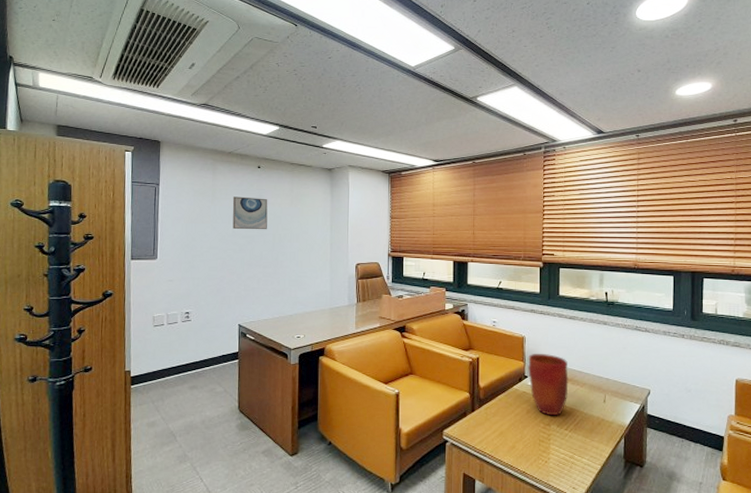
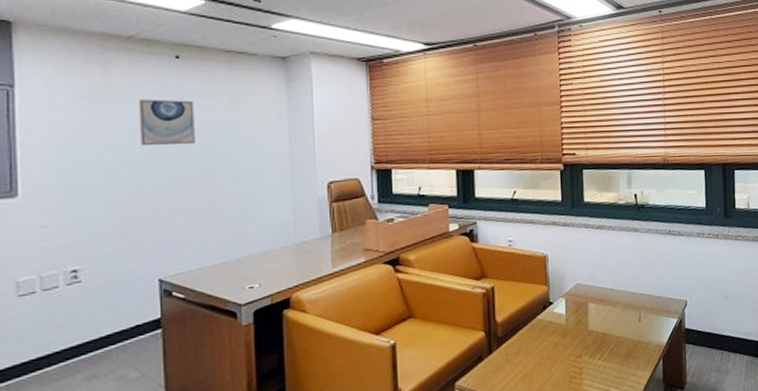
vase: present [528,354,569,415] -> none [552,273,600,345]

